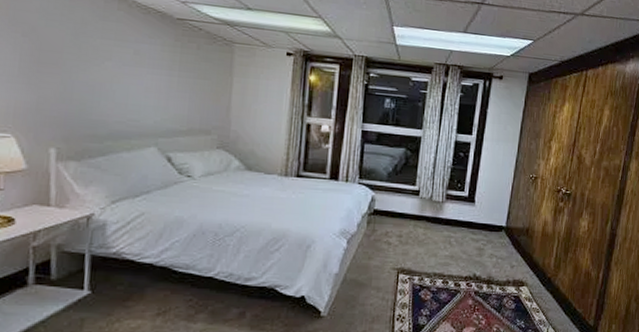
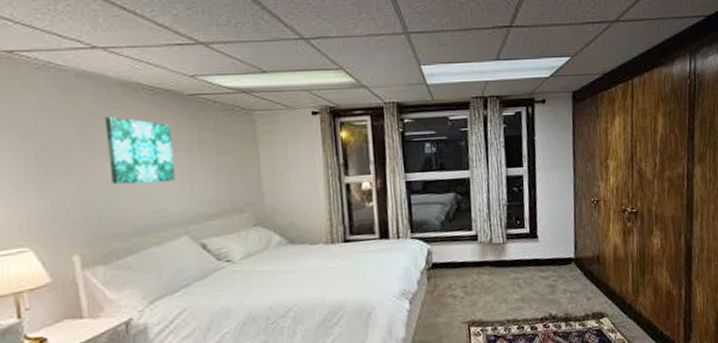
wall art: none [95,27,156,96] -> present [104,117,175,185]

